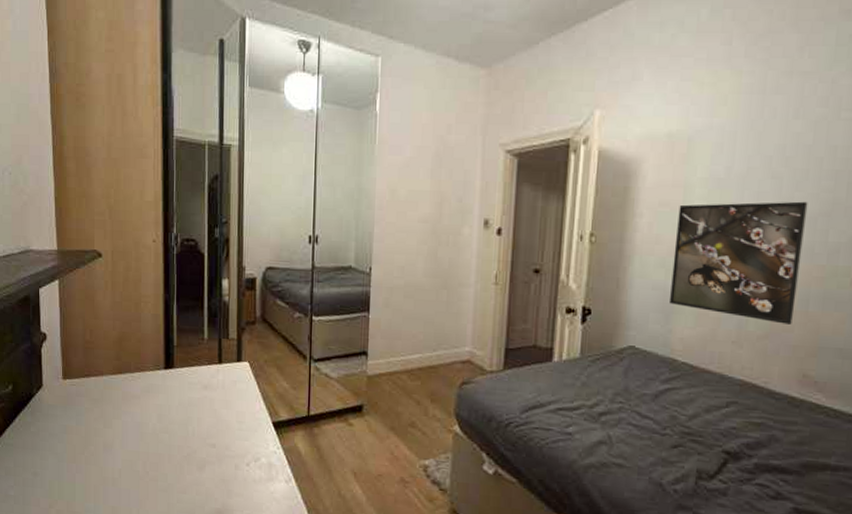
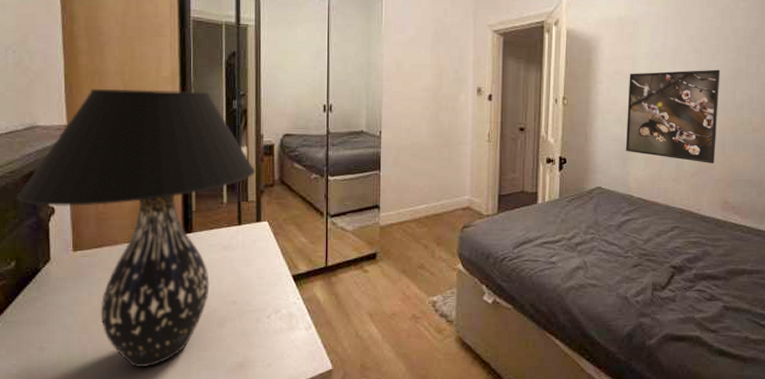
table lamp: none [12,213,237,504] -> present [16,89,256,368]

